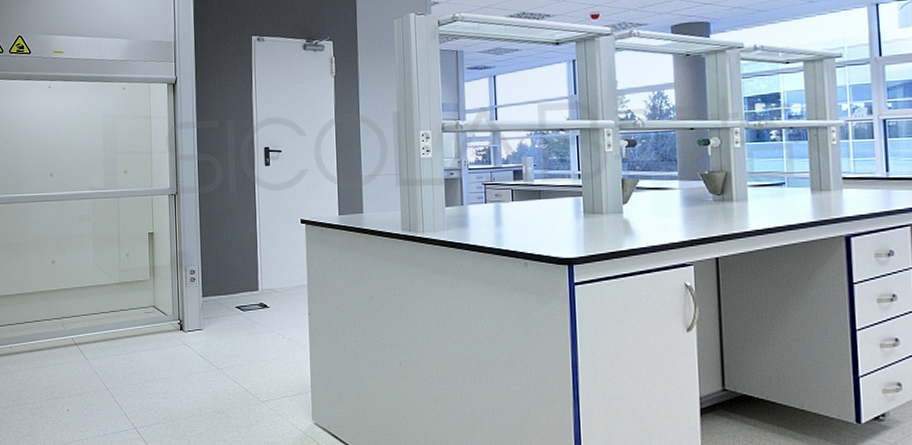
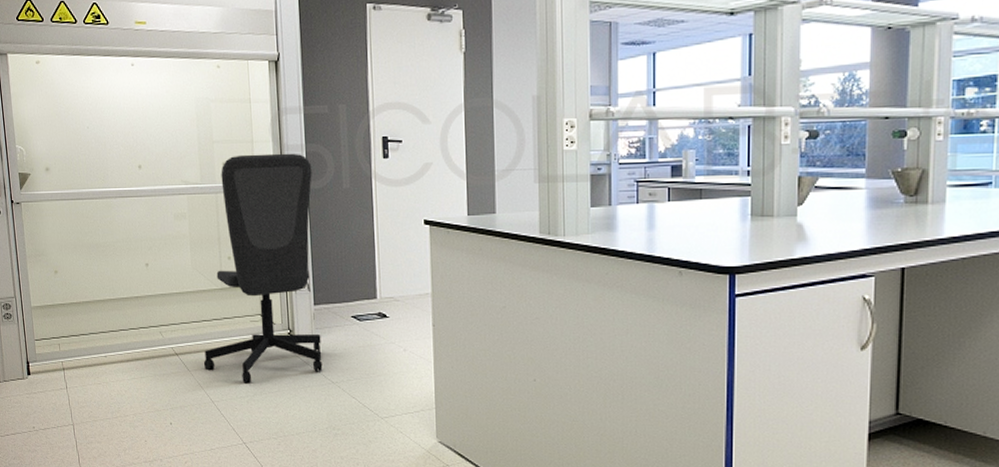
office chair: none [100,162,209,371] -> present [203,153,323,384]

